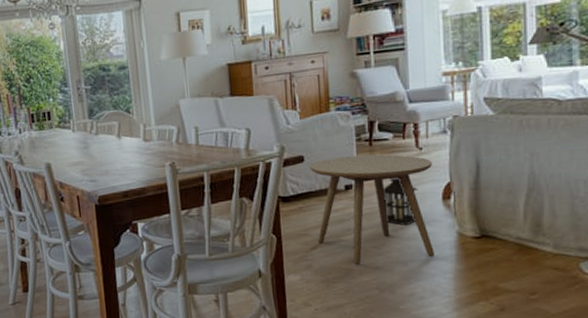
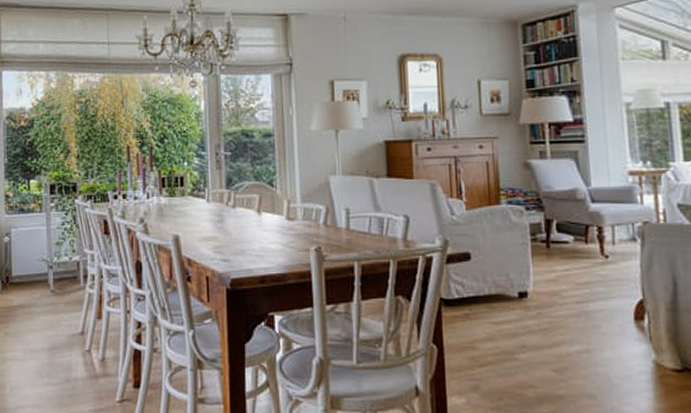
side table: present [309,154,436,265] -> none [477,258,629,391]
lantern: present [384,176,418,226] -> none [564,287,605,348]

